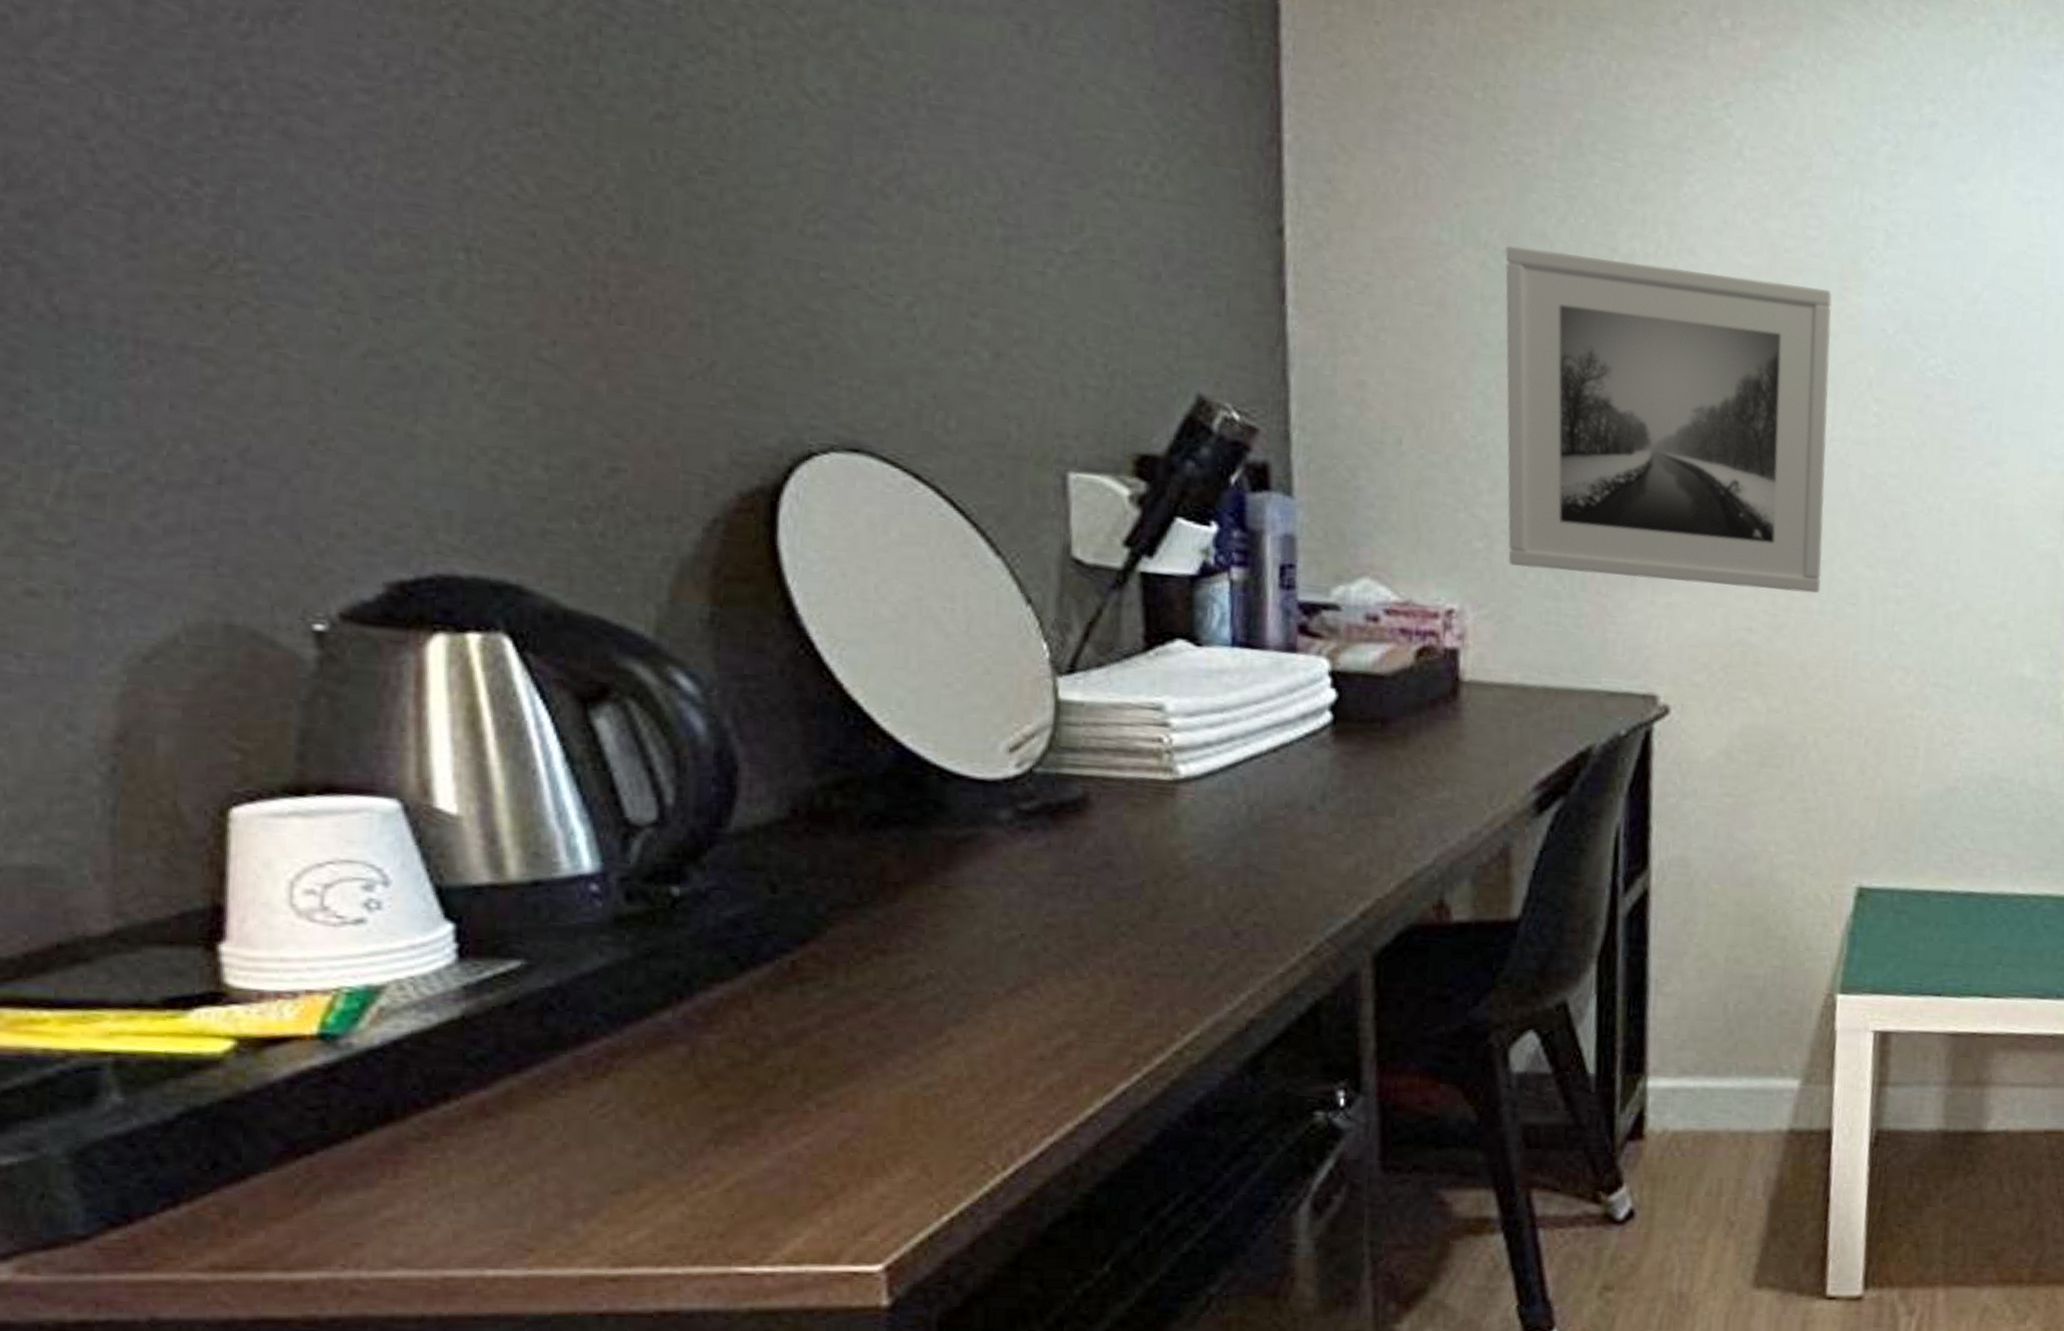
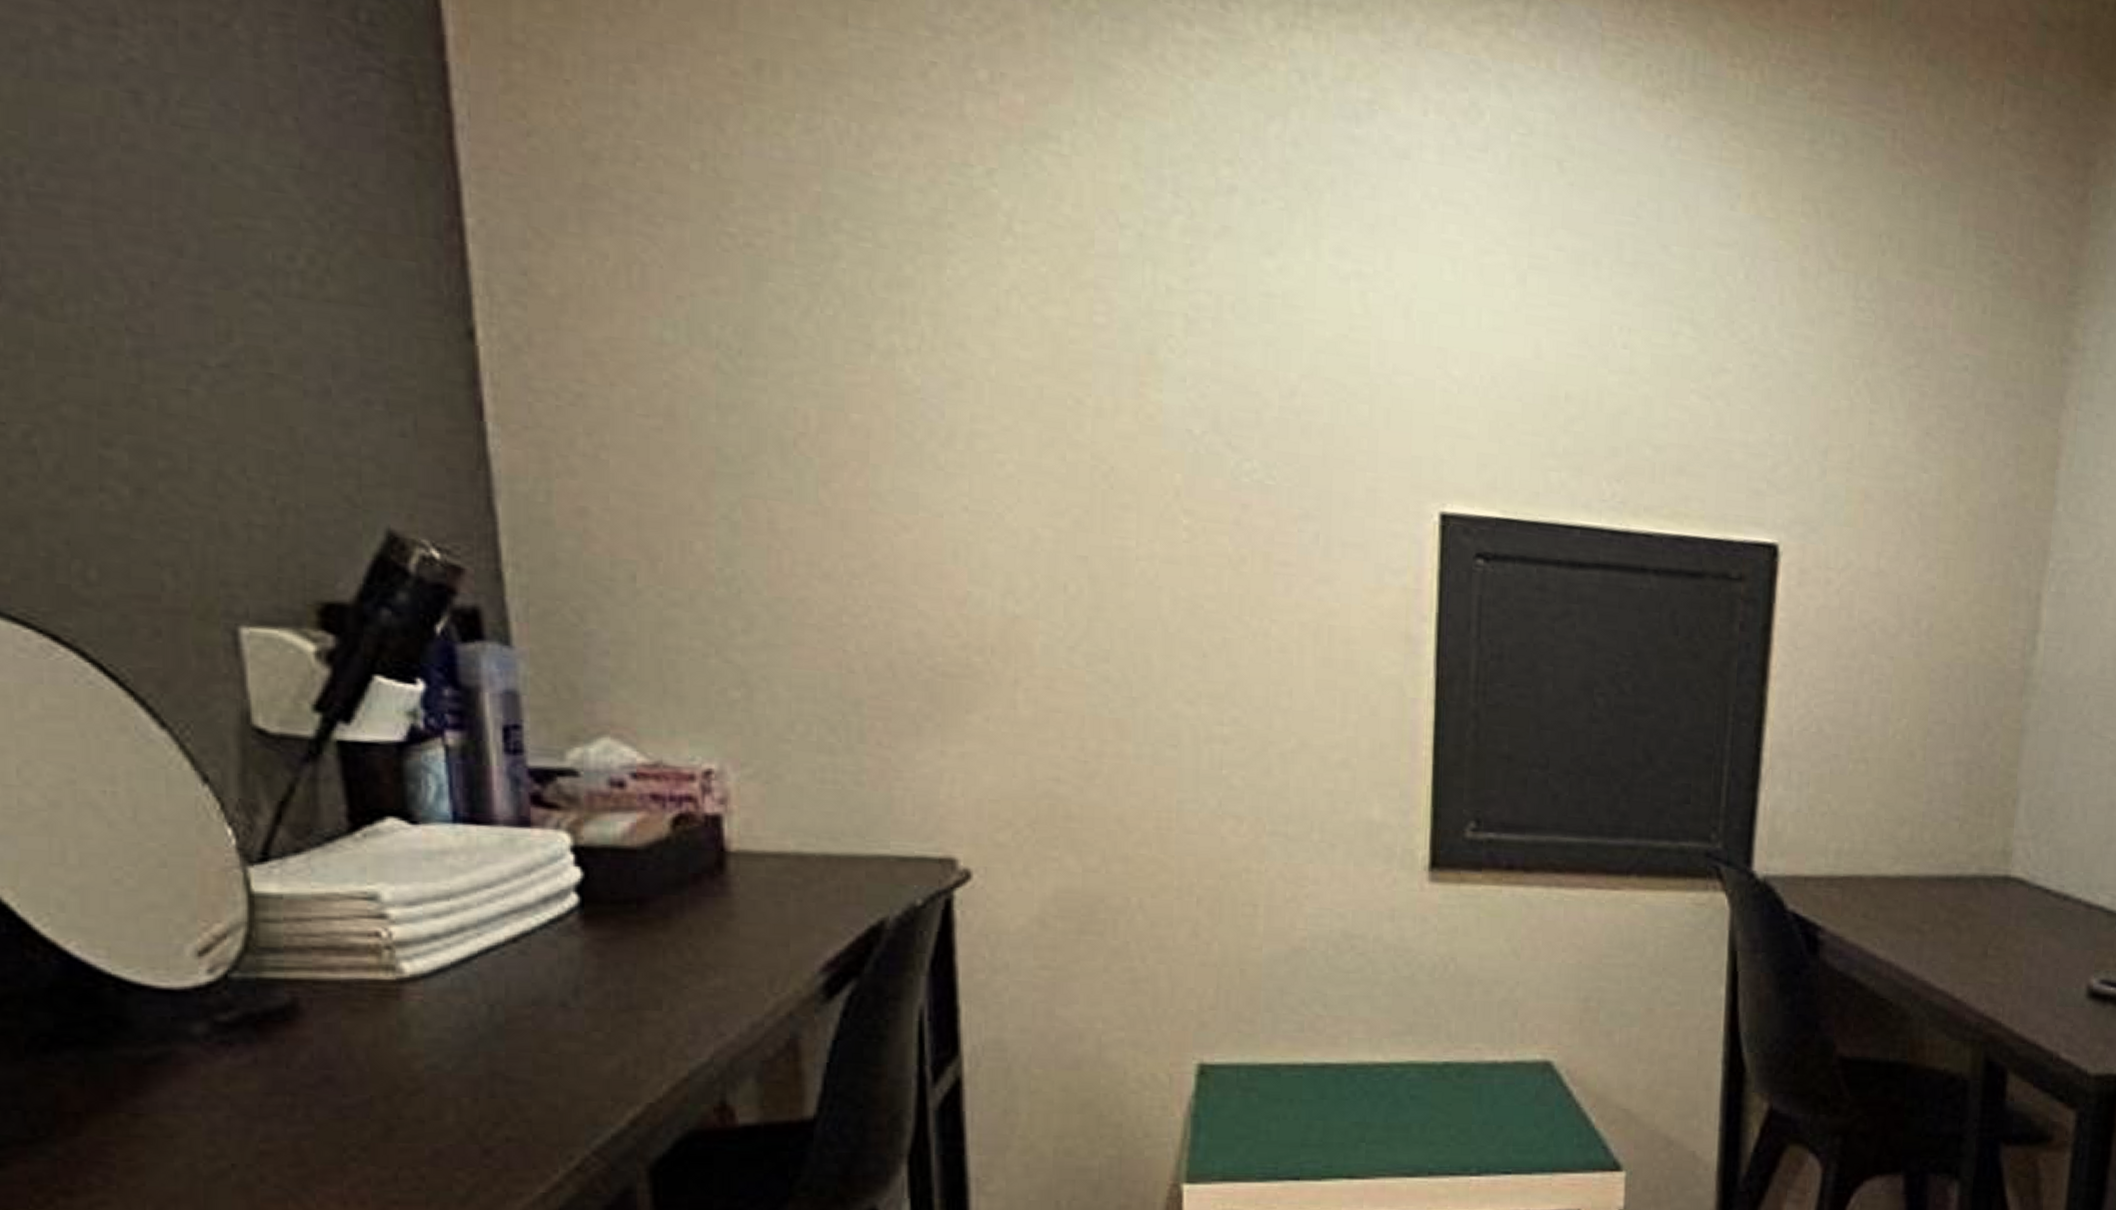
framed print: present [1505,245,1832,594] -> none [742,344,1135,736]

